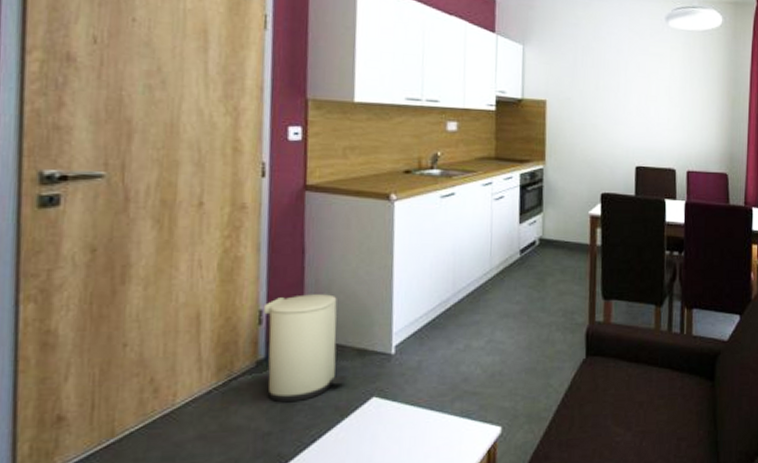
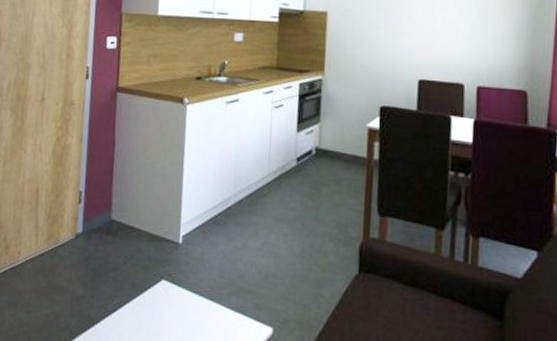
pedal bin: present [263,294,348,403] -> none [82,181,144,274]

